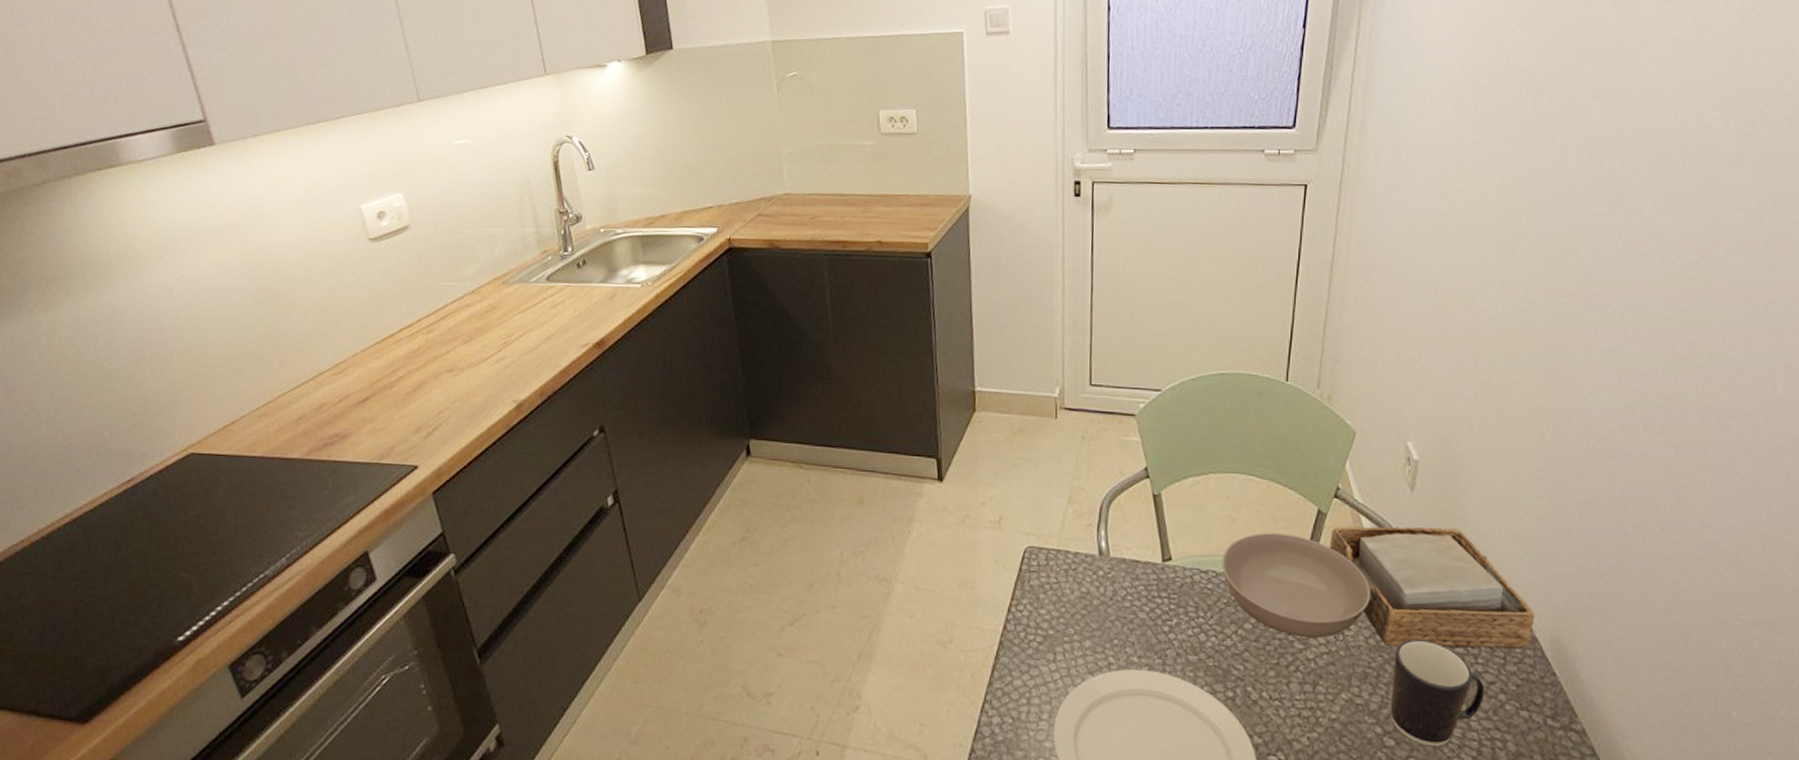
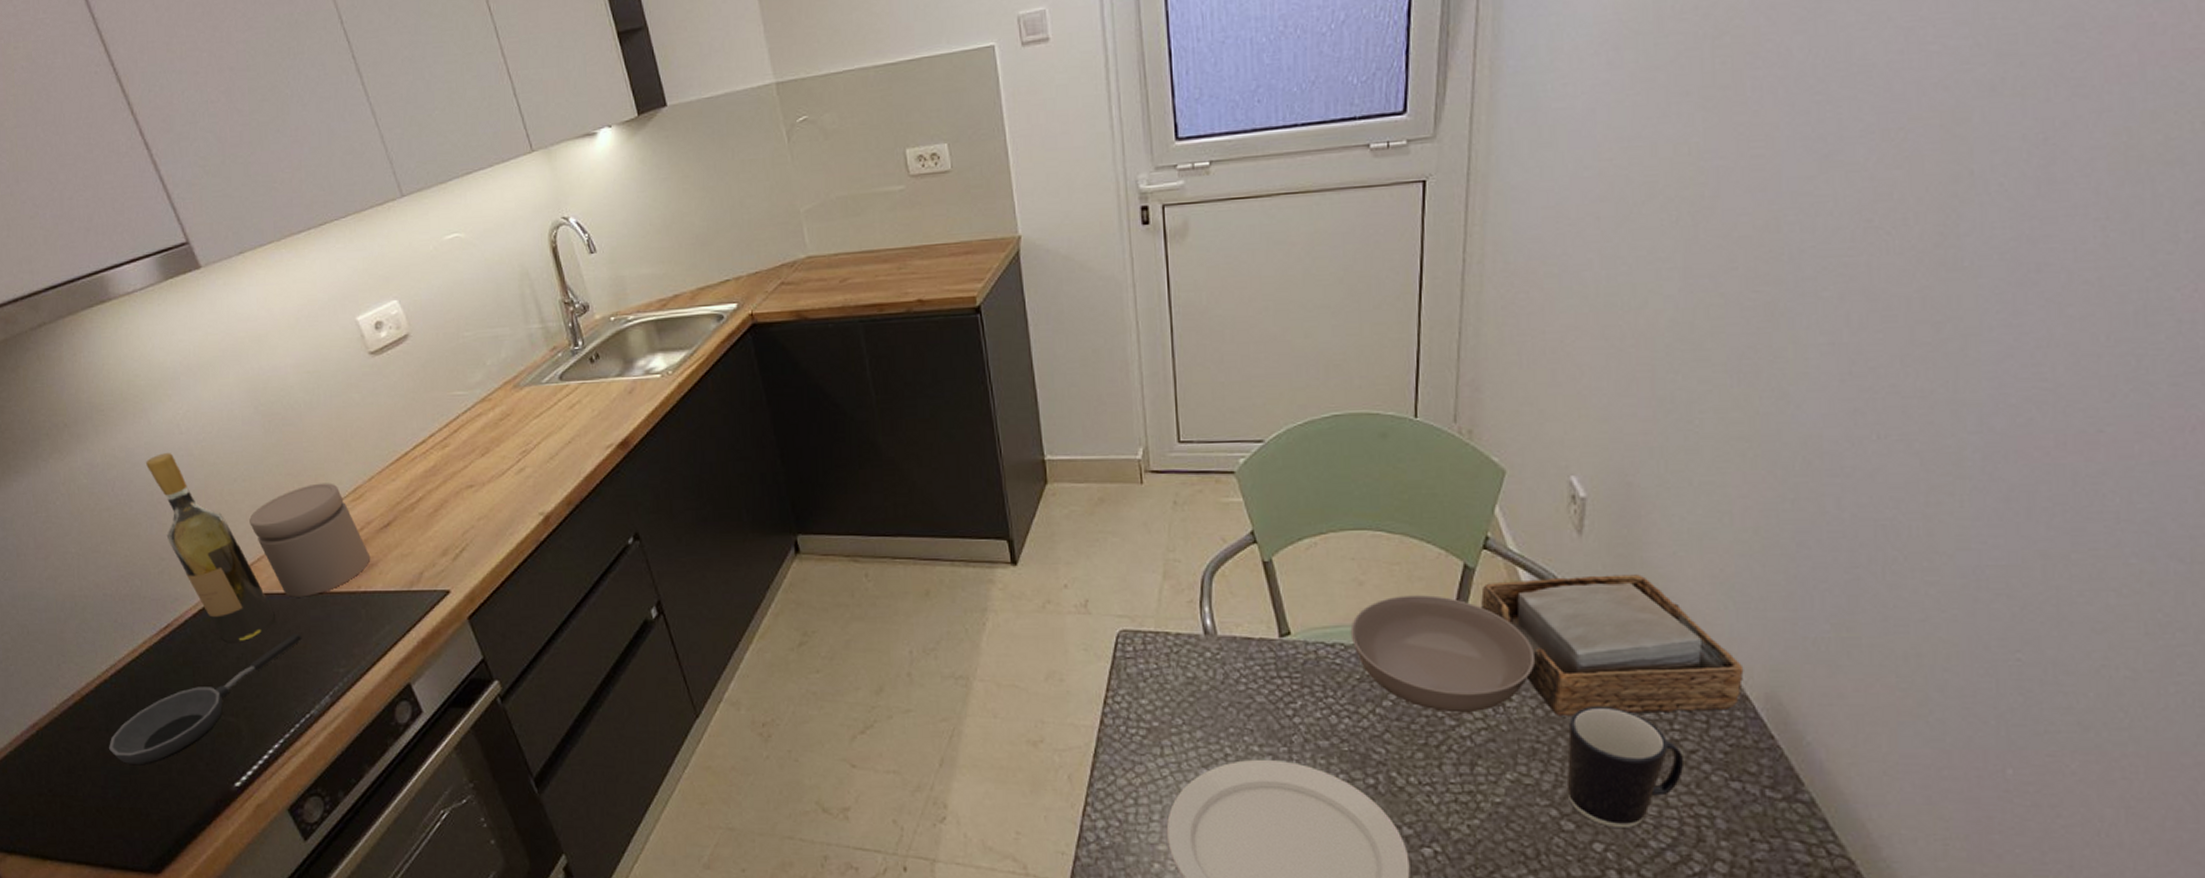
frying pan: none [52,496,267,614] -> present [109,634,302,764]
bottle: none [132,313,243,502] -> present [146,452,276,644]
jar: none [229,355,345,462] -> present [249,483,371,597]

